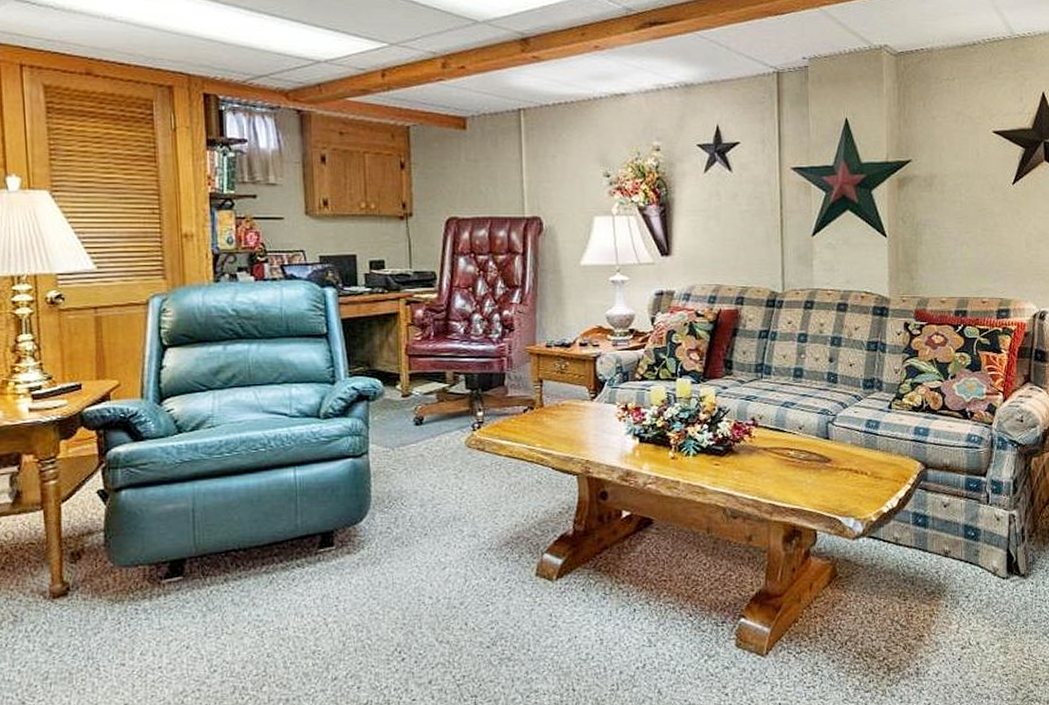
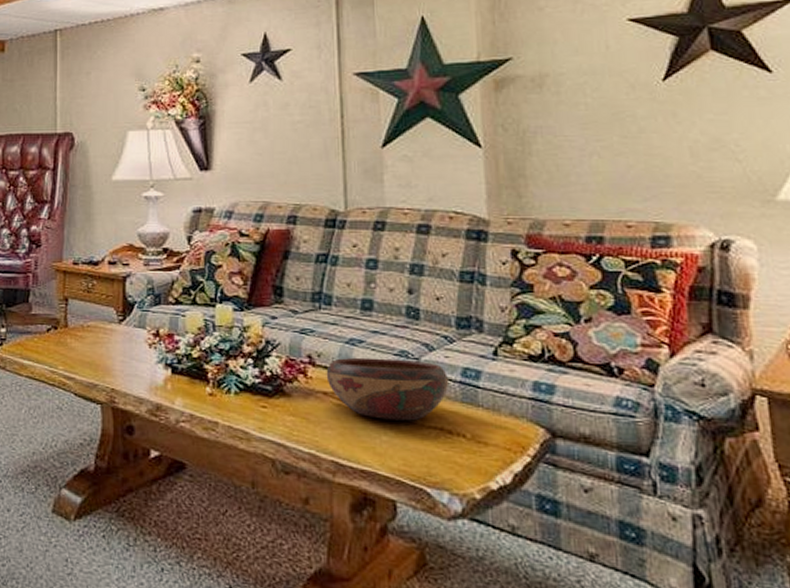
decorative bowl: none [766,416,857,466] -> present [326,357,450,421]

